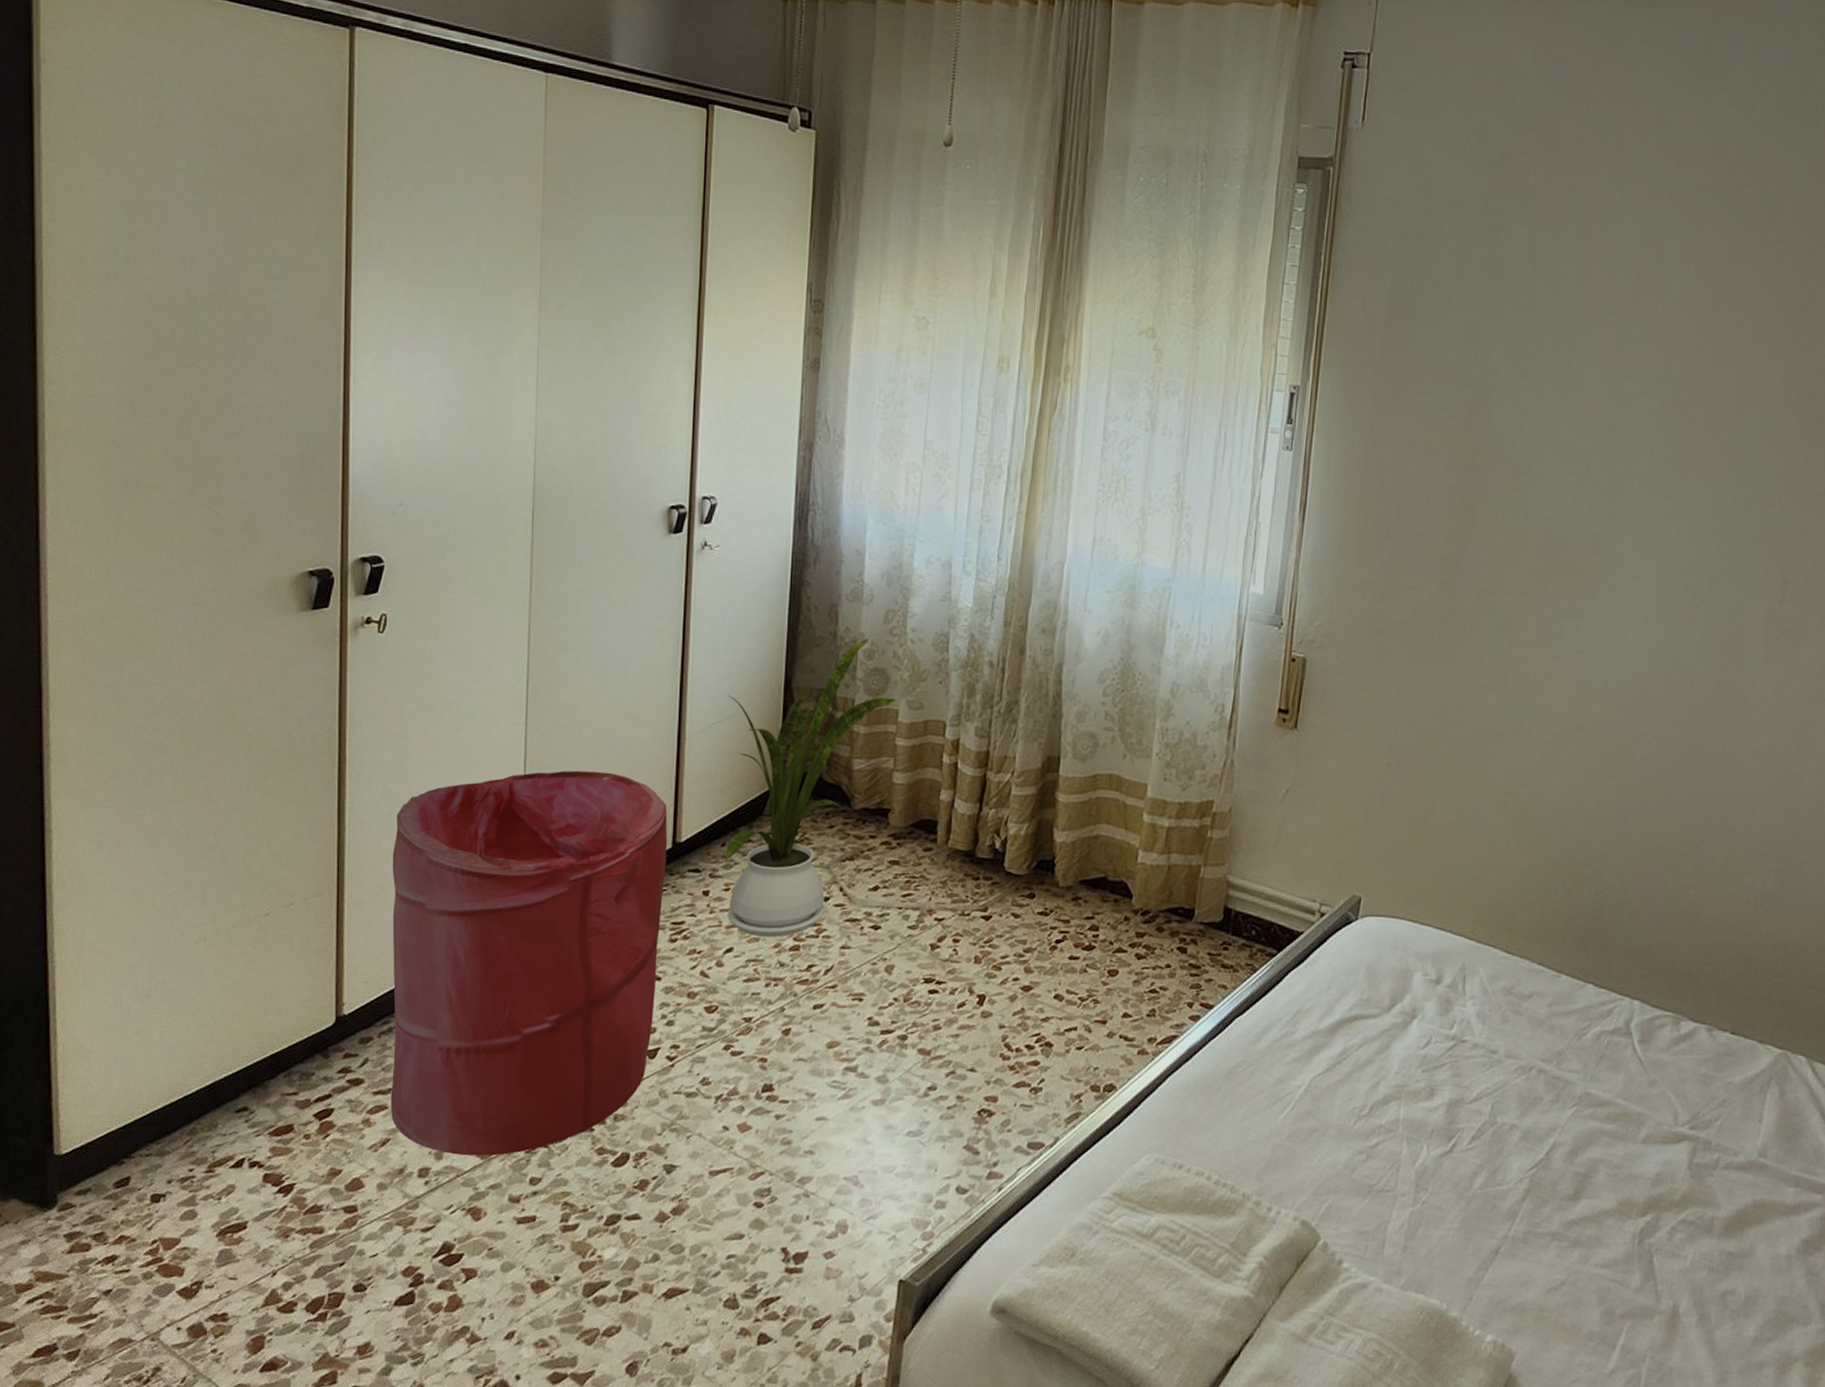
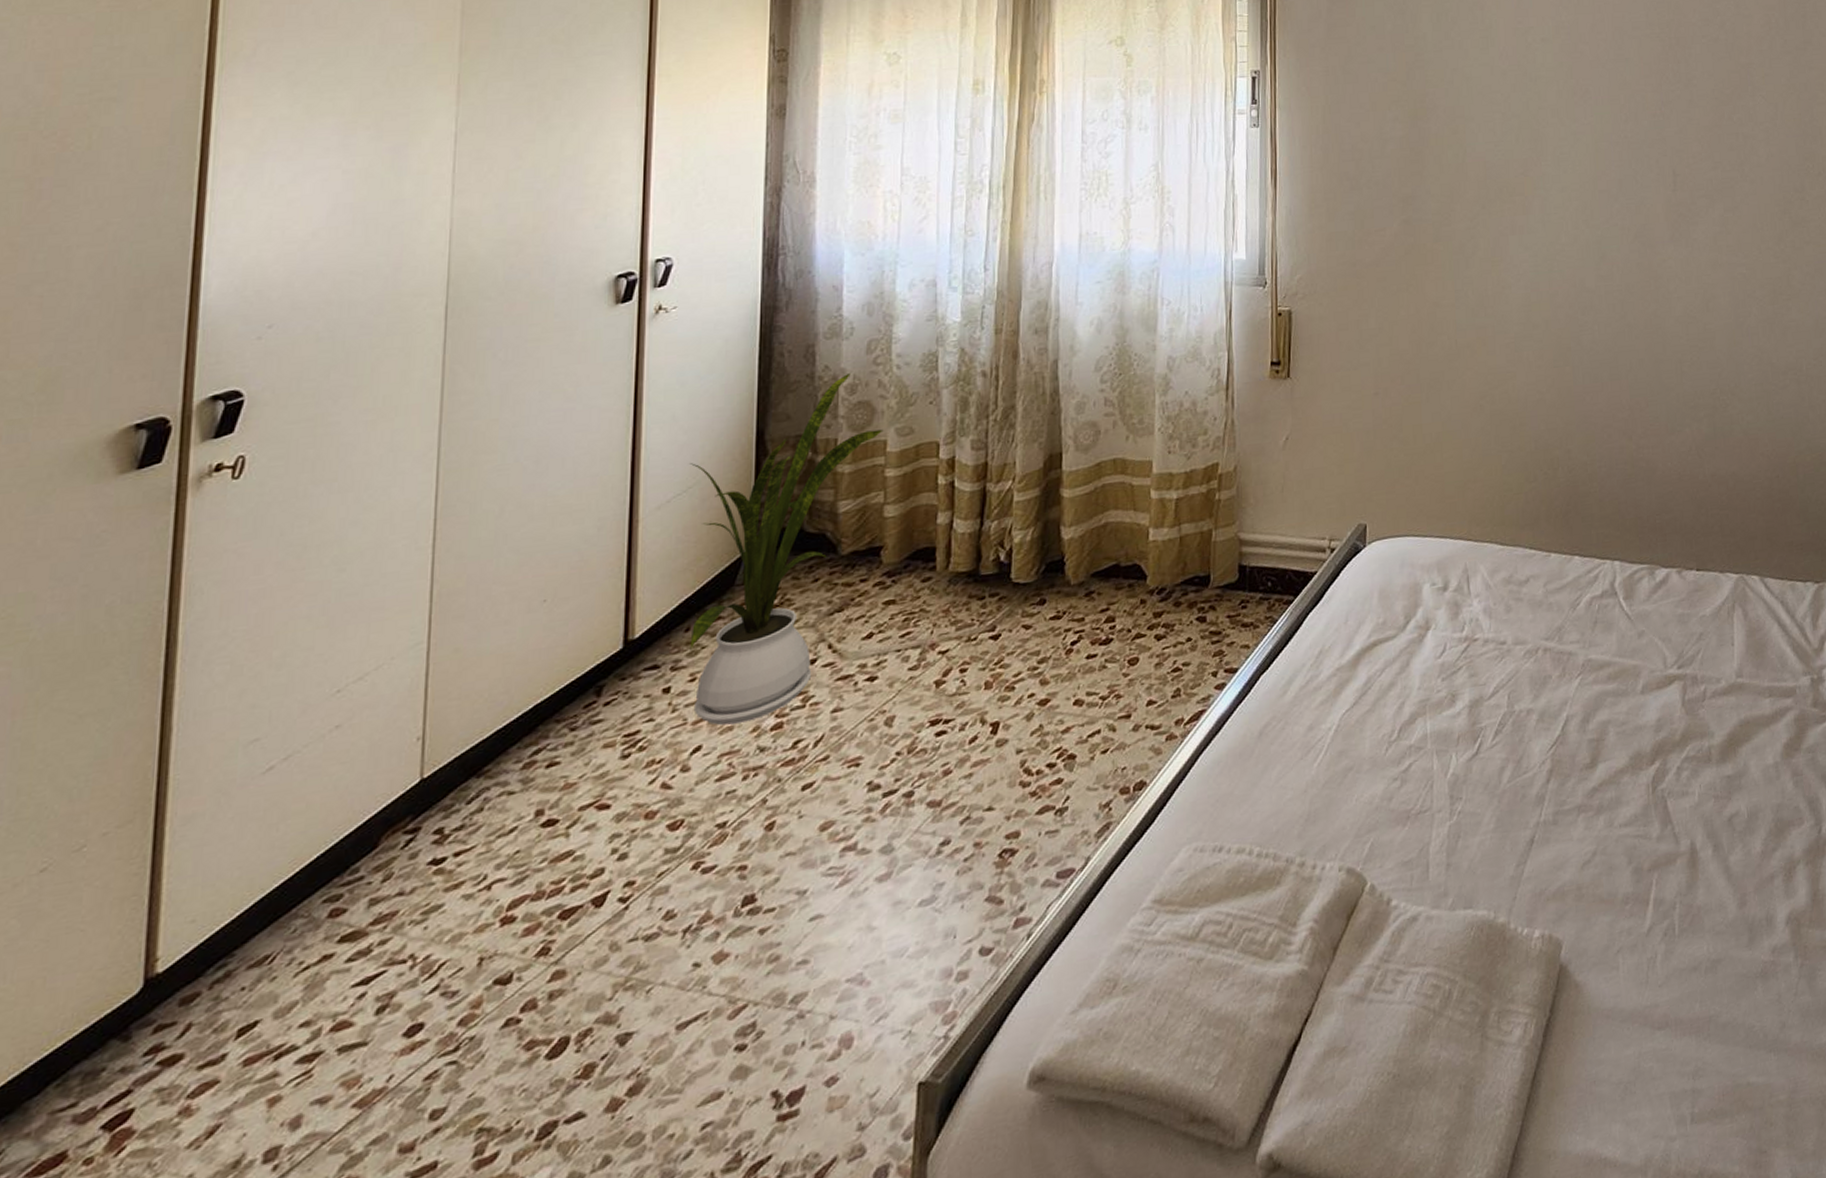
laundry hamper: present [390,770,668,1156] -> none [223,578,618,1120]

